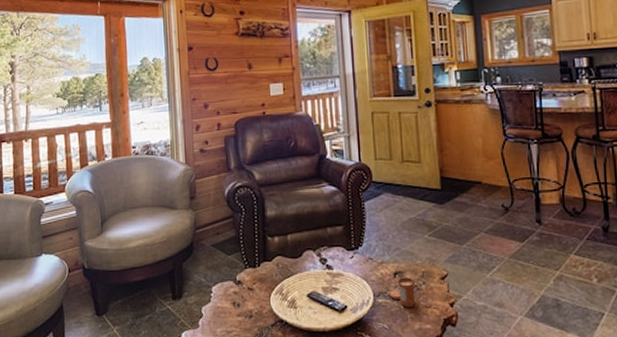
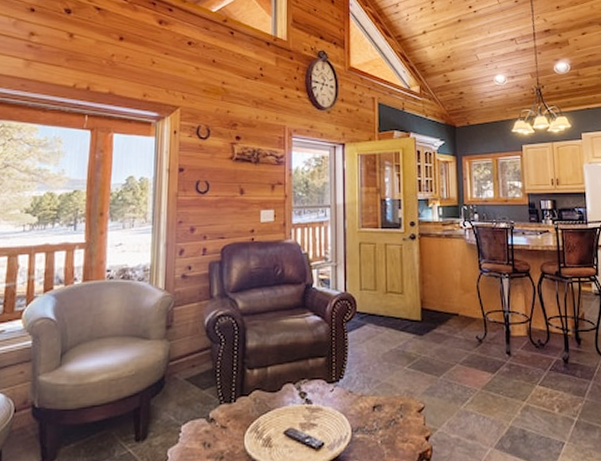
candle: present [389,277,416,308] -> none [367,410,393,443]

